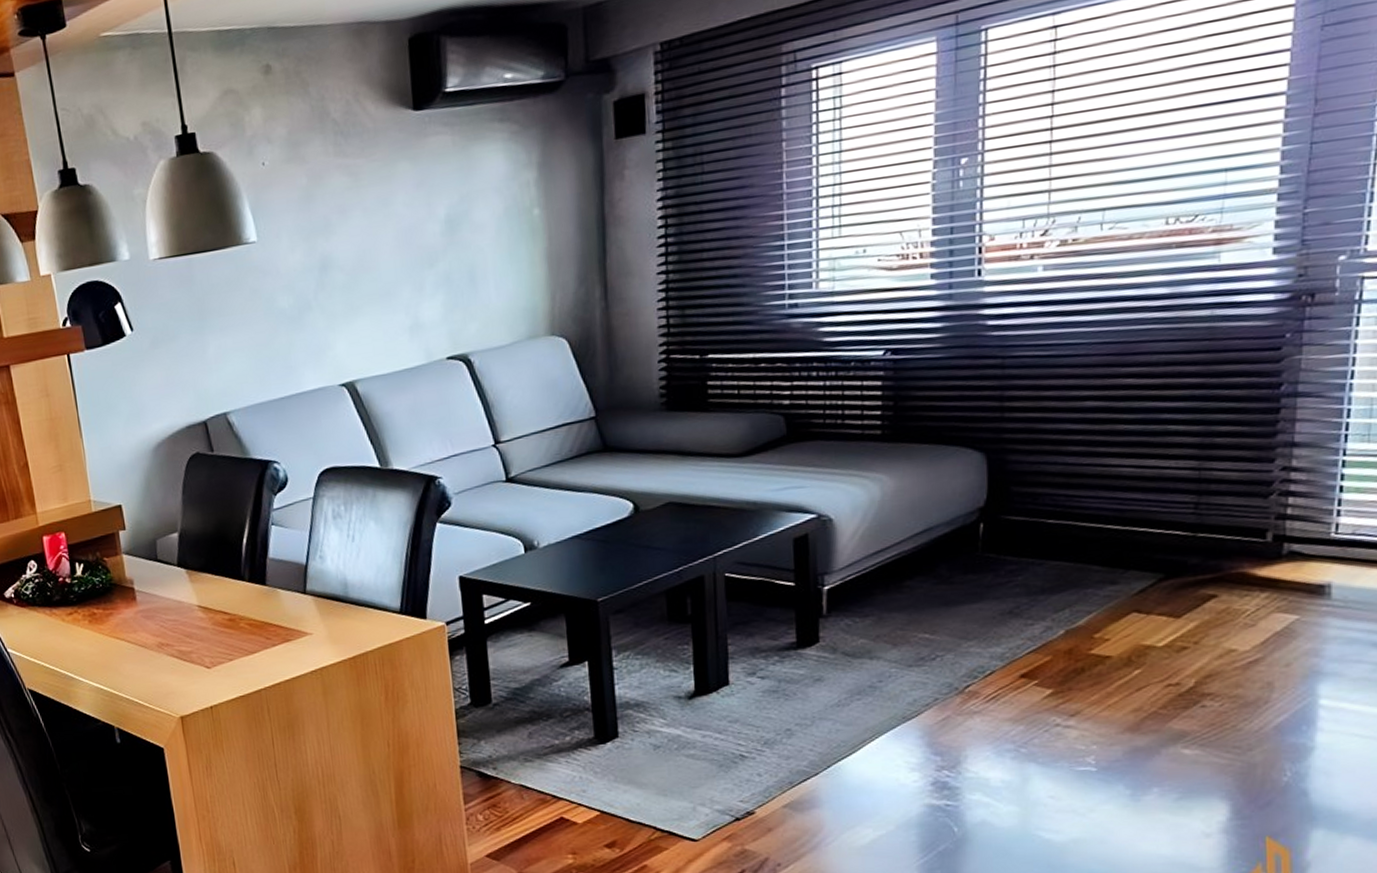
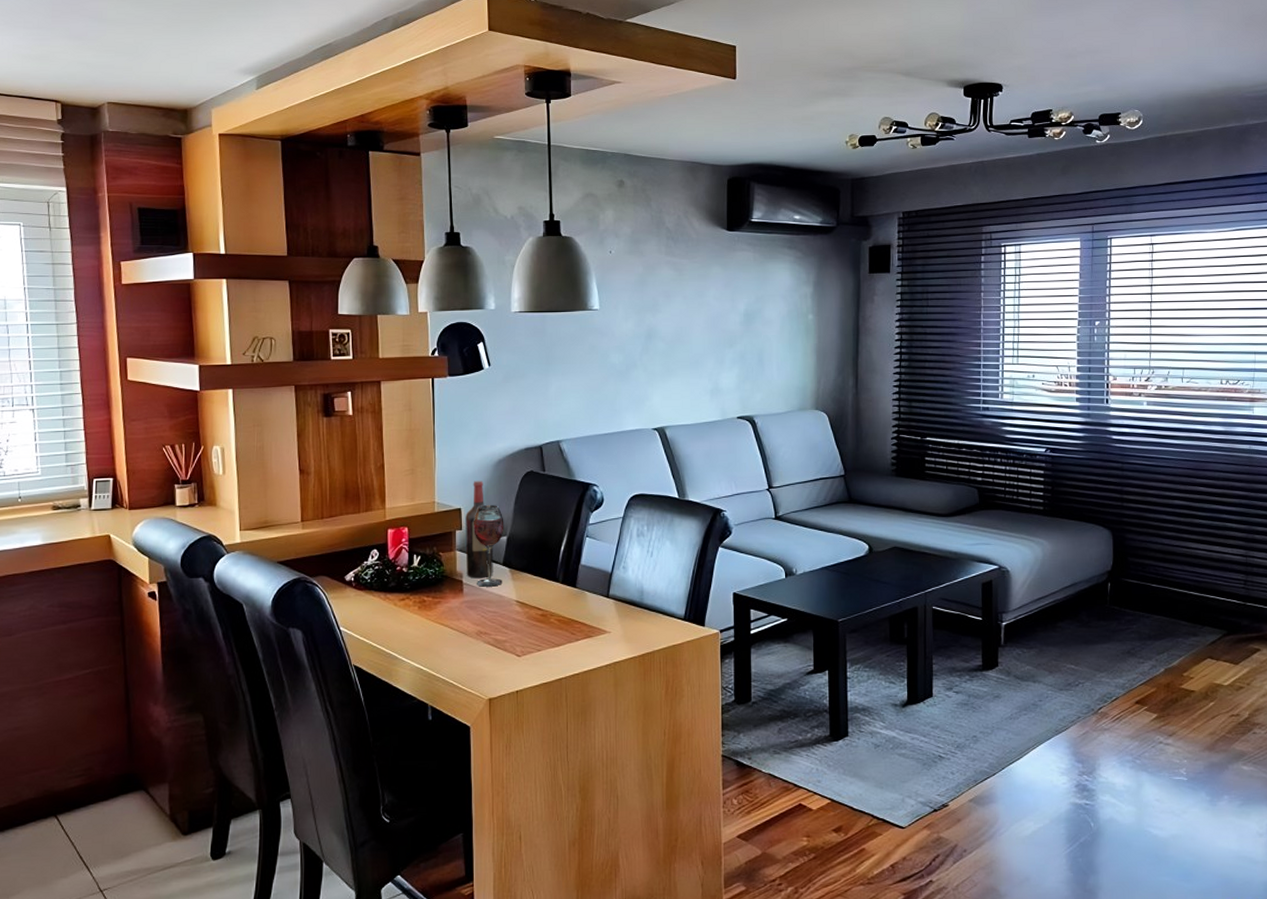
wine bottle: none [127,470,168,584] -> present [465,481,494,579]
wineglass: none [137,497,180,593] -> present [474,505,504,587]

